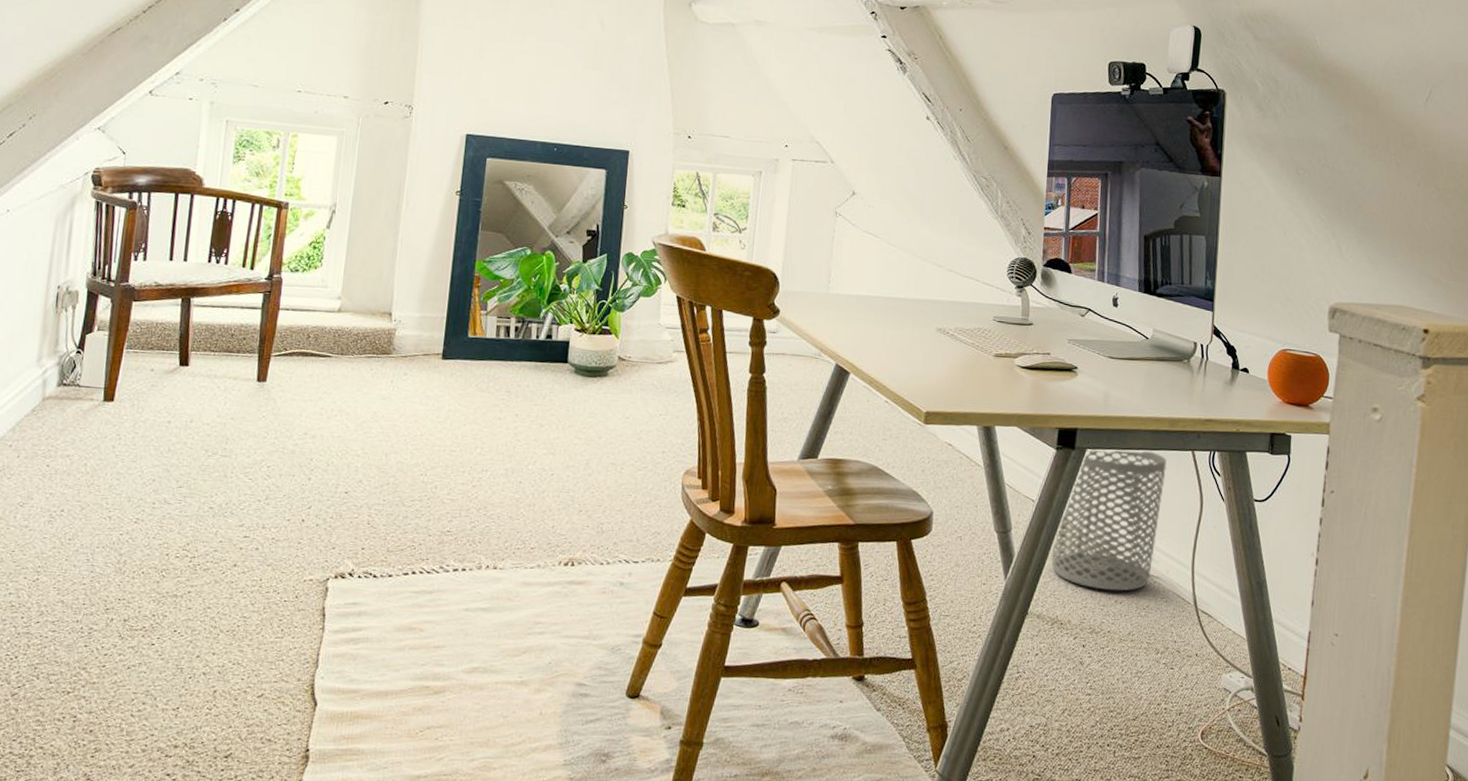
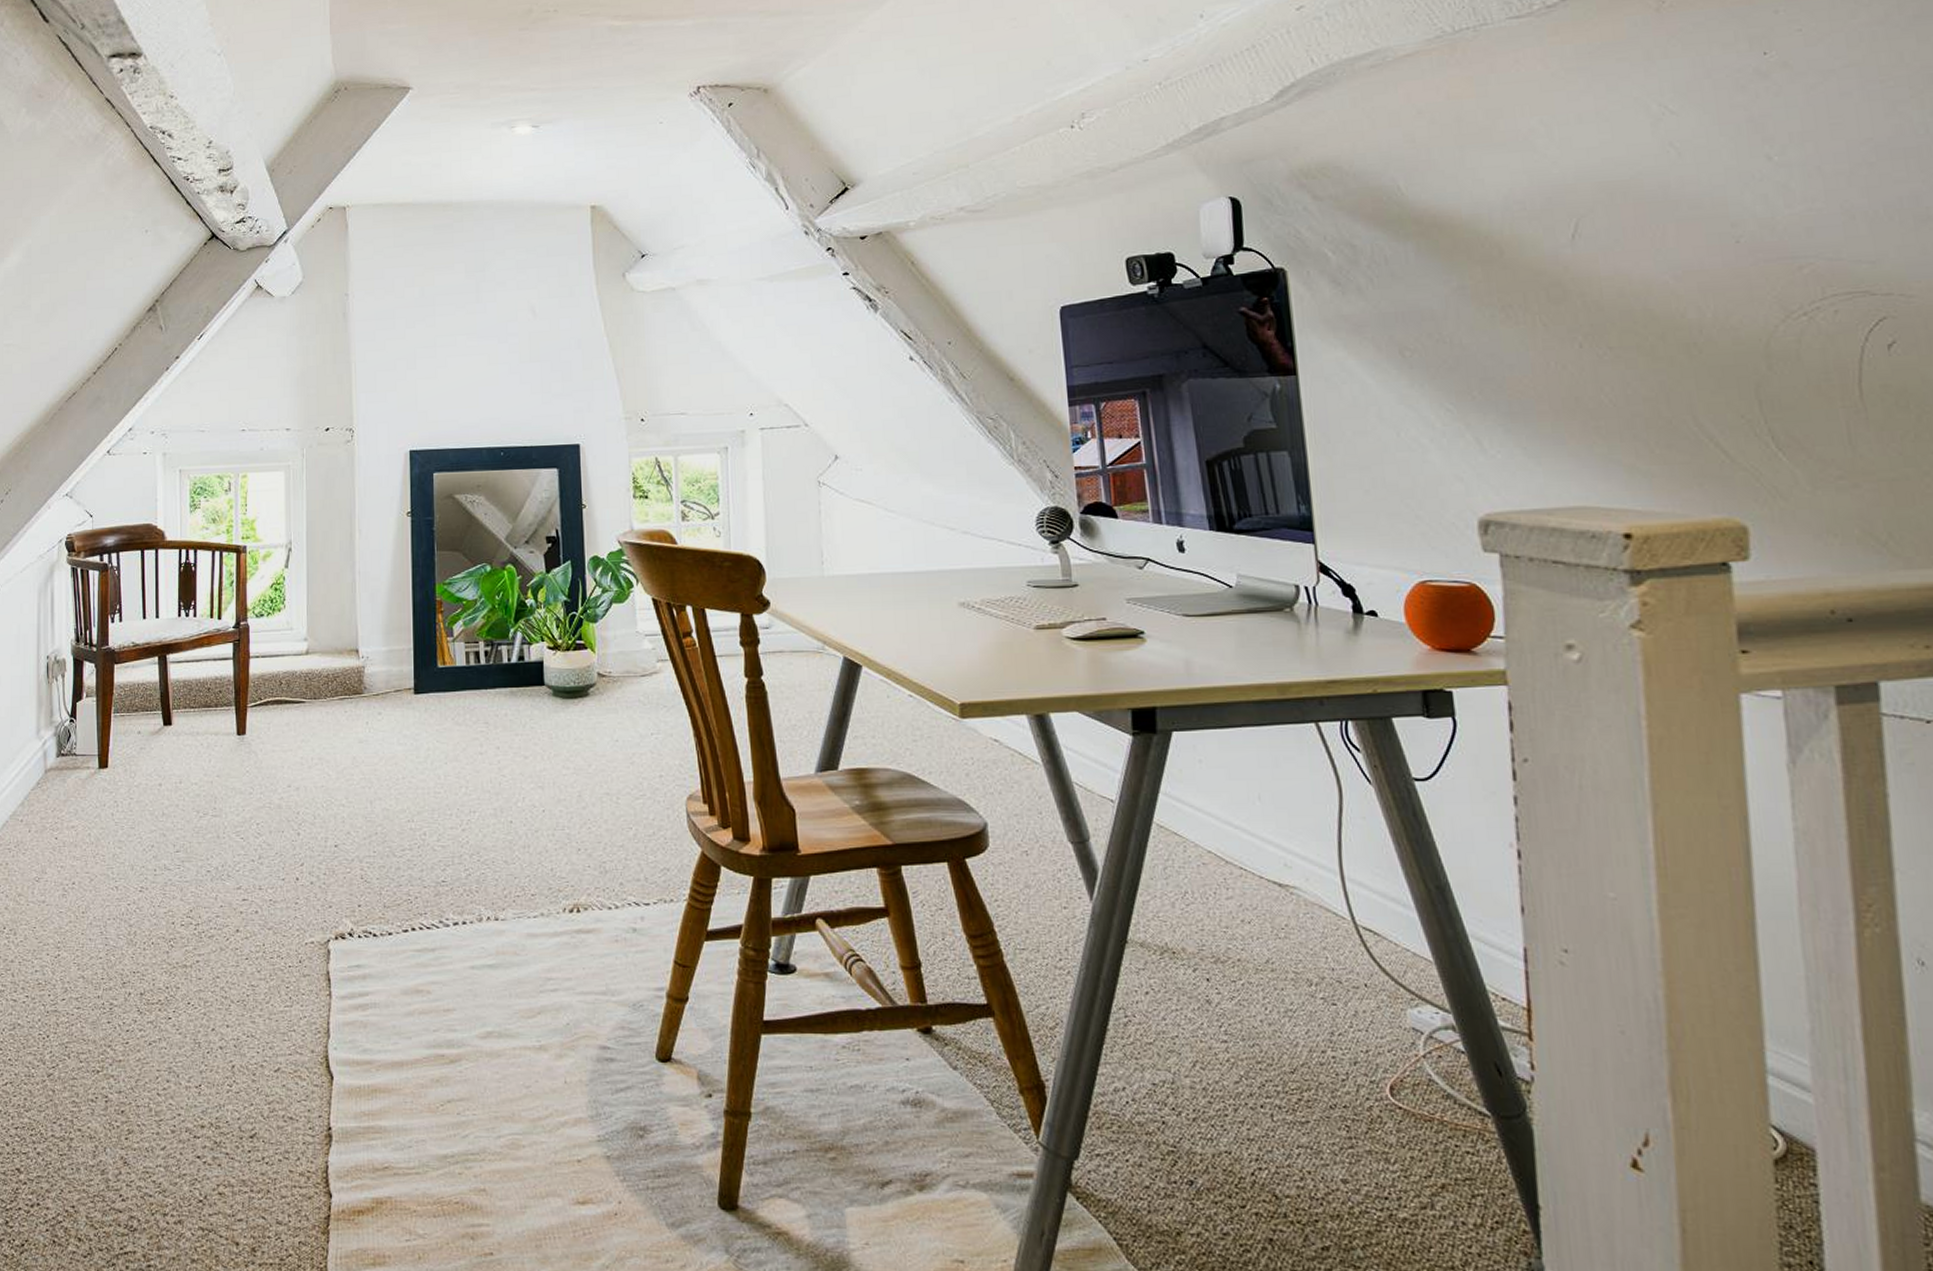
waste bin: present [1051,449,1167,592] -> none [1146,726,1285,908]

